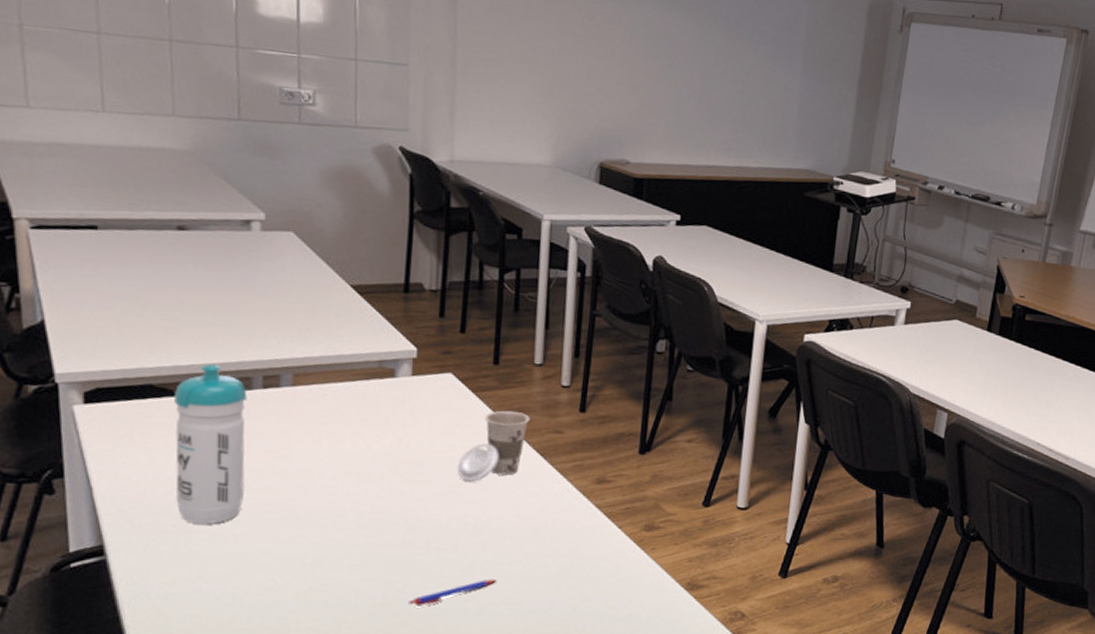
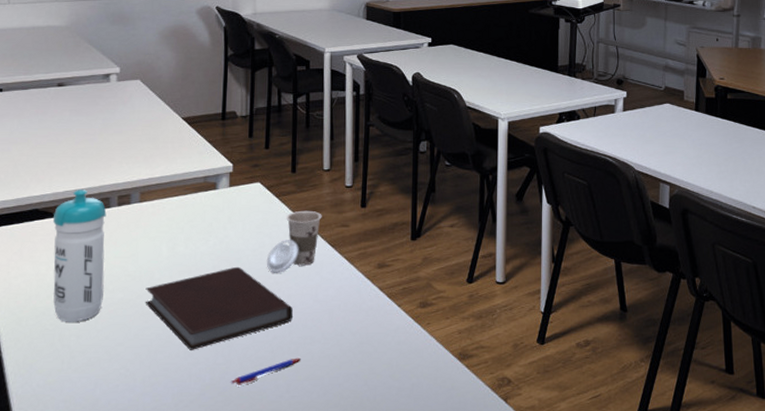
notebook: none [299,471,489,565] -> present [145,266,293,350]

